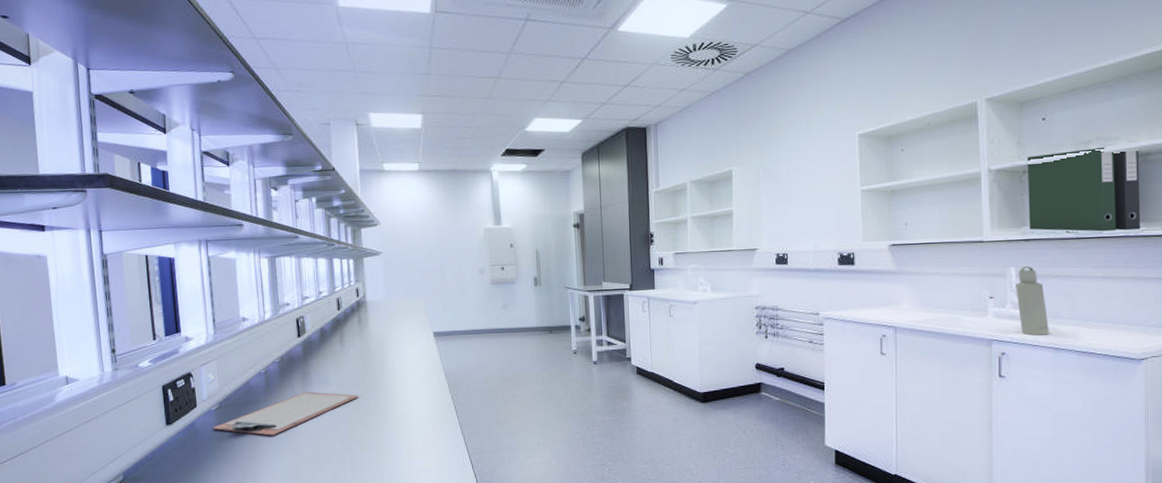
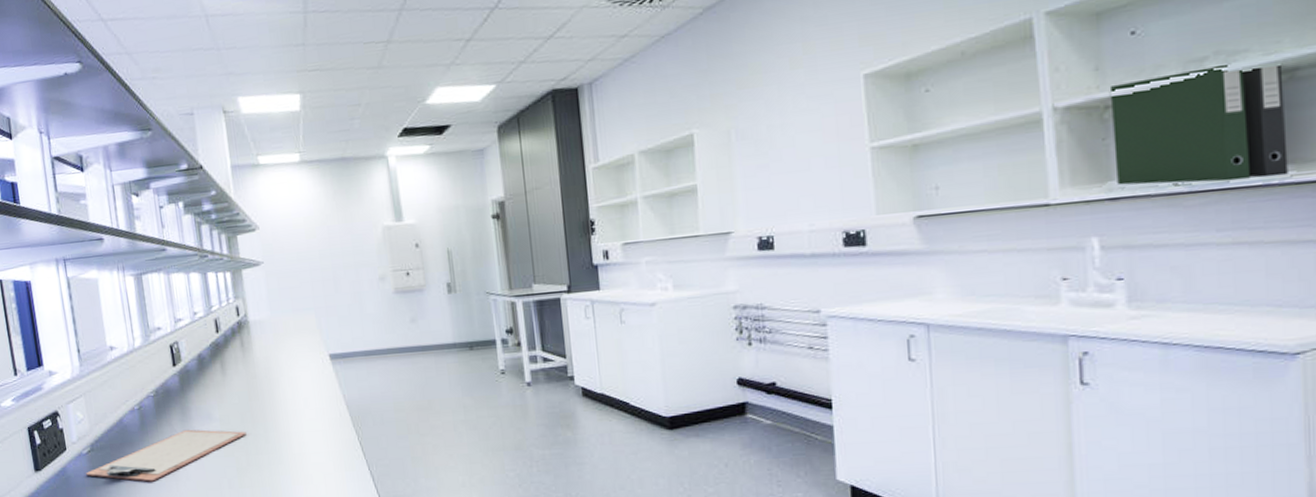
bottle: present [1016,266,1049,336] -> none [1100,234,1153,328]

